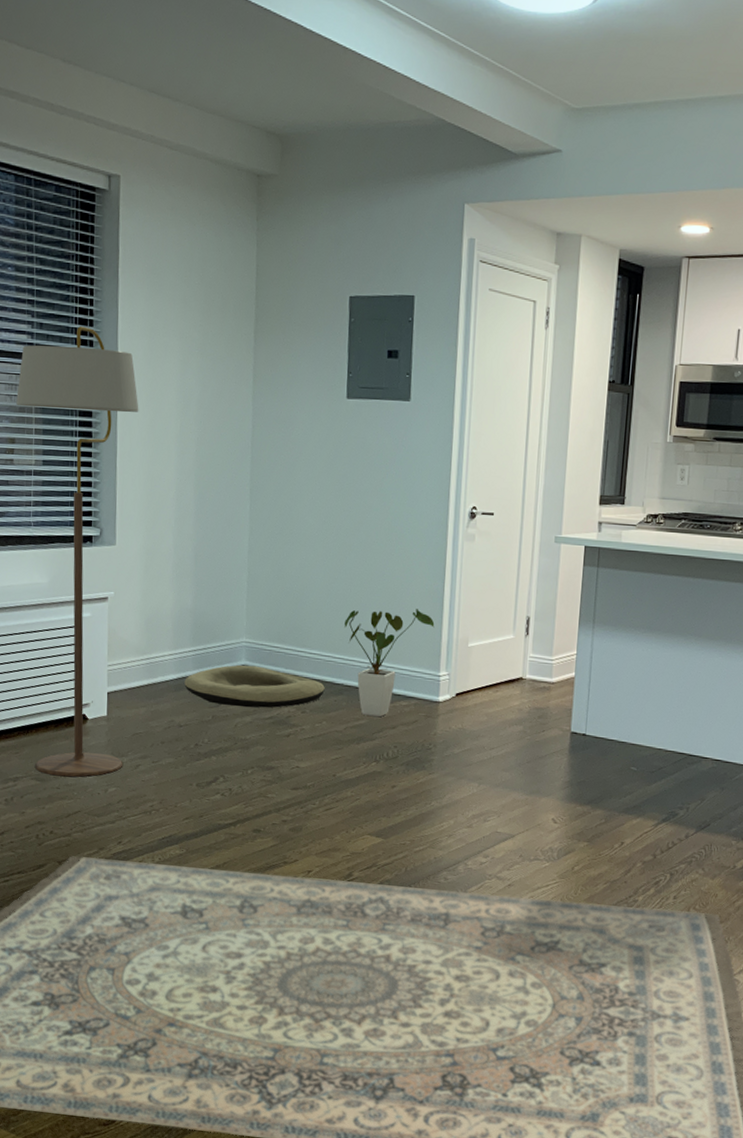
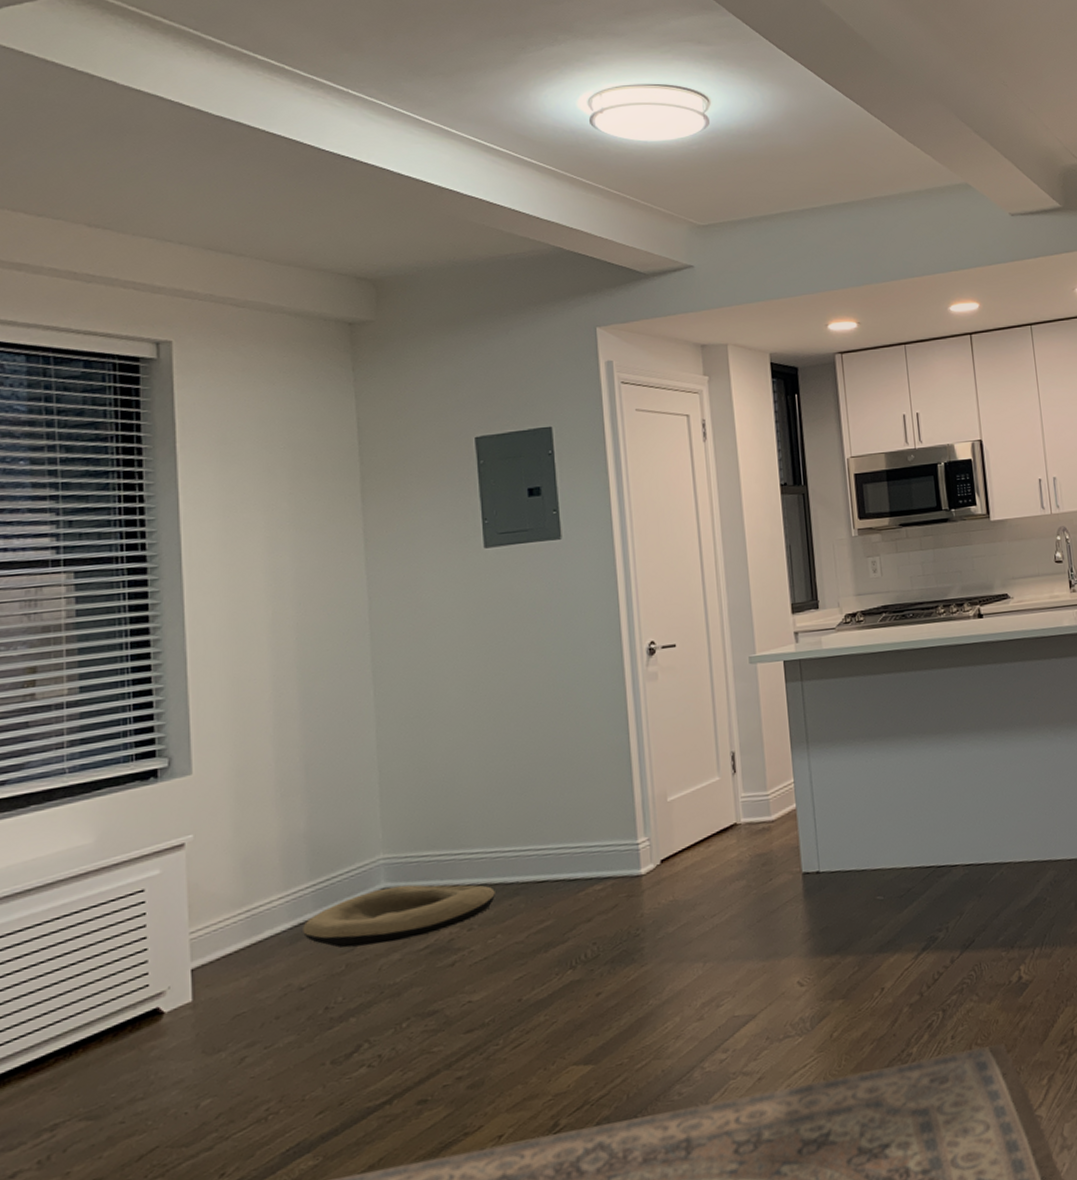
floor lamp: present [16,326,139,778] -> none [37,516,221,1108]
house plant: present [344,609,435,718] -> none [511,771,624,914]

